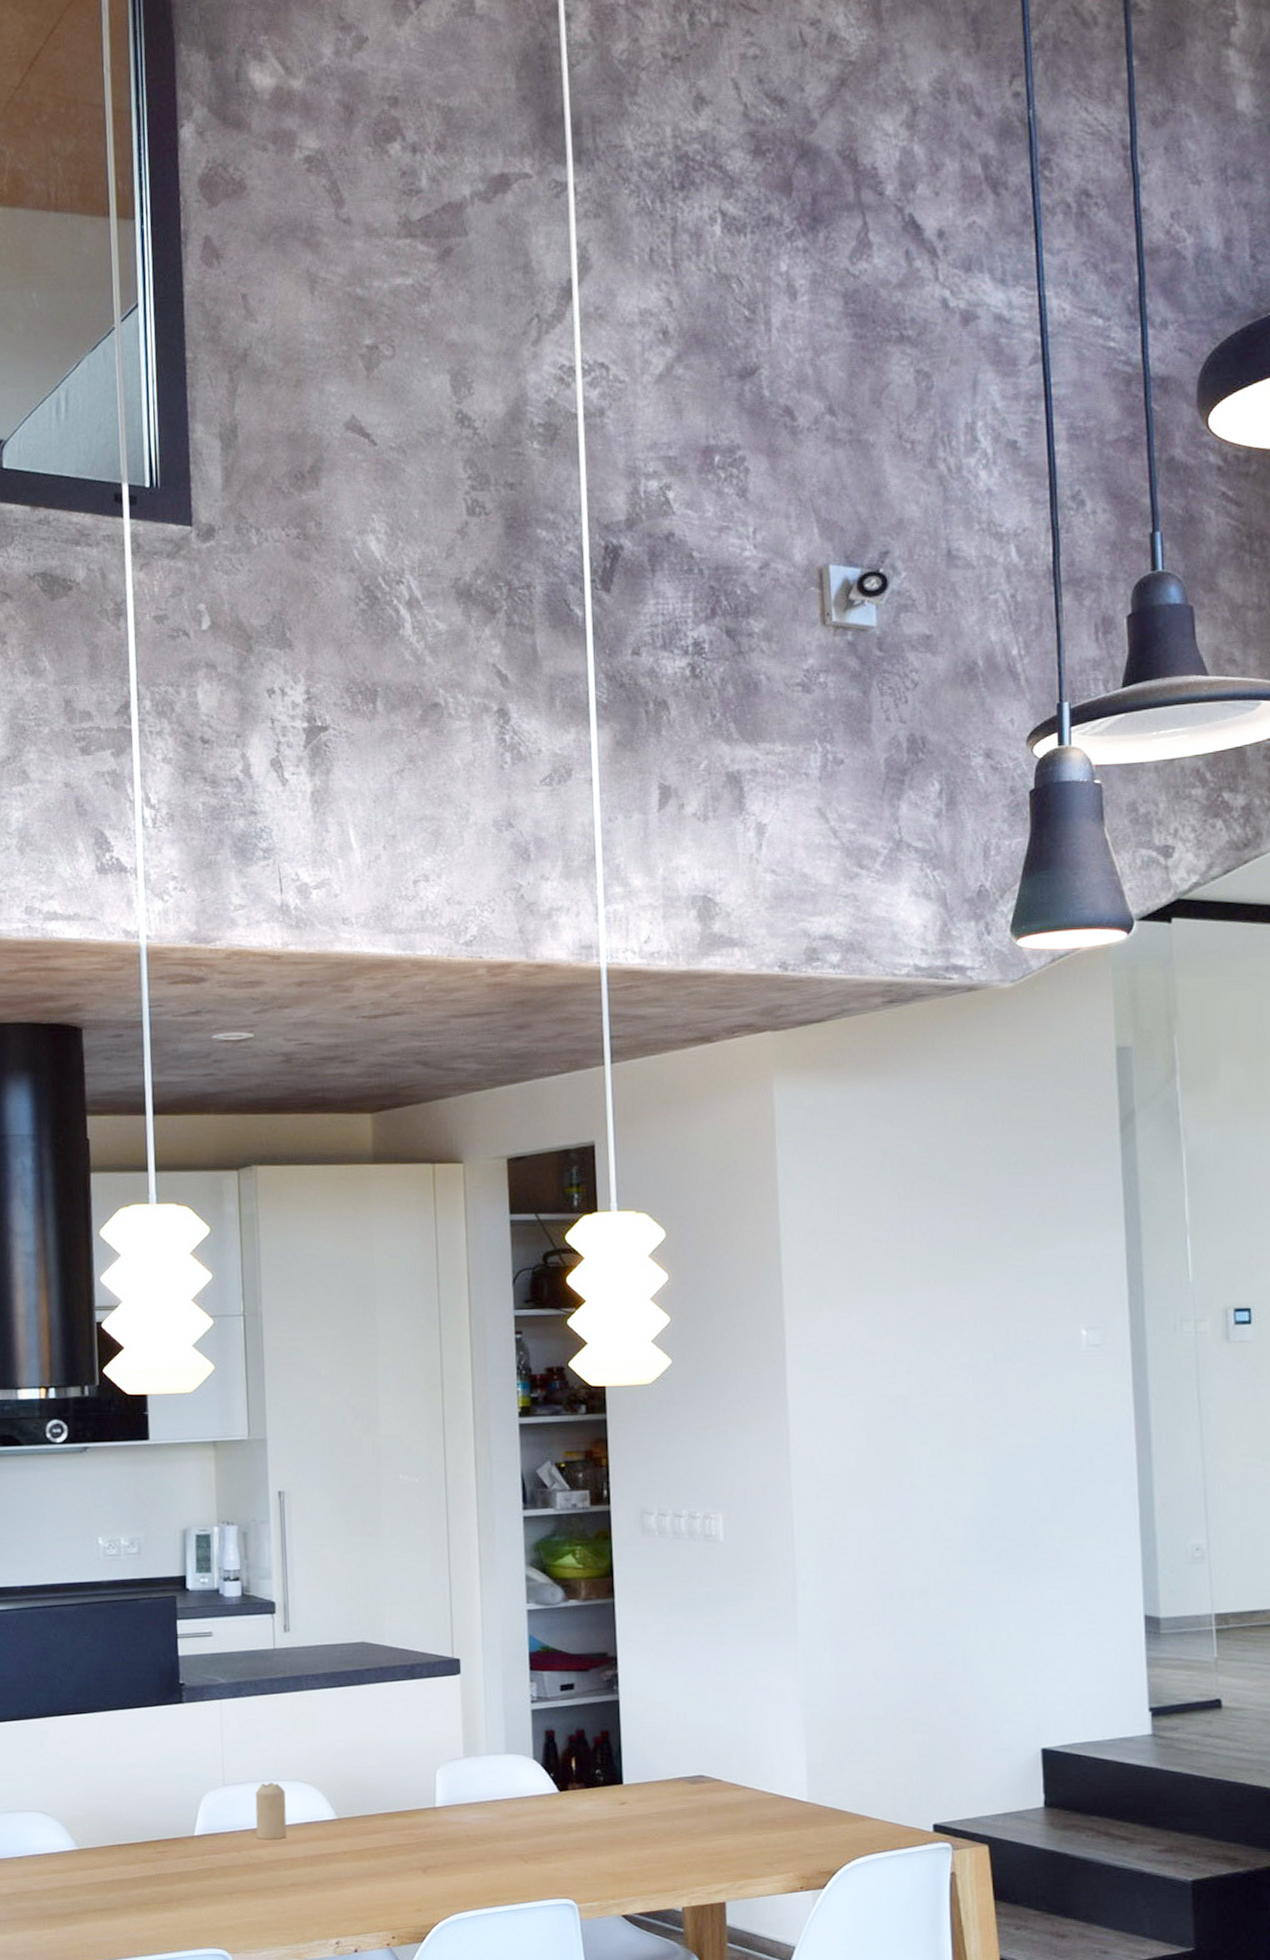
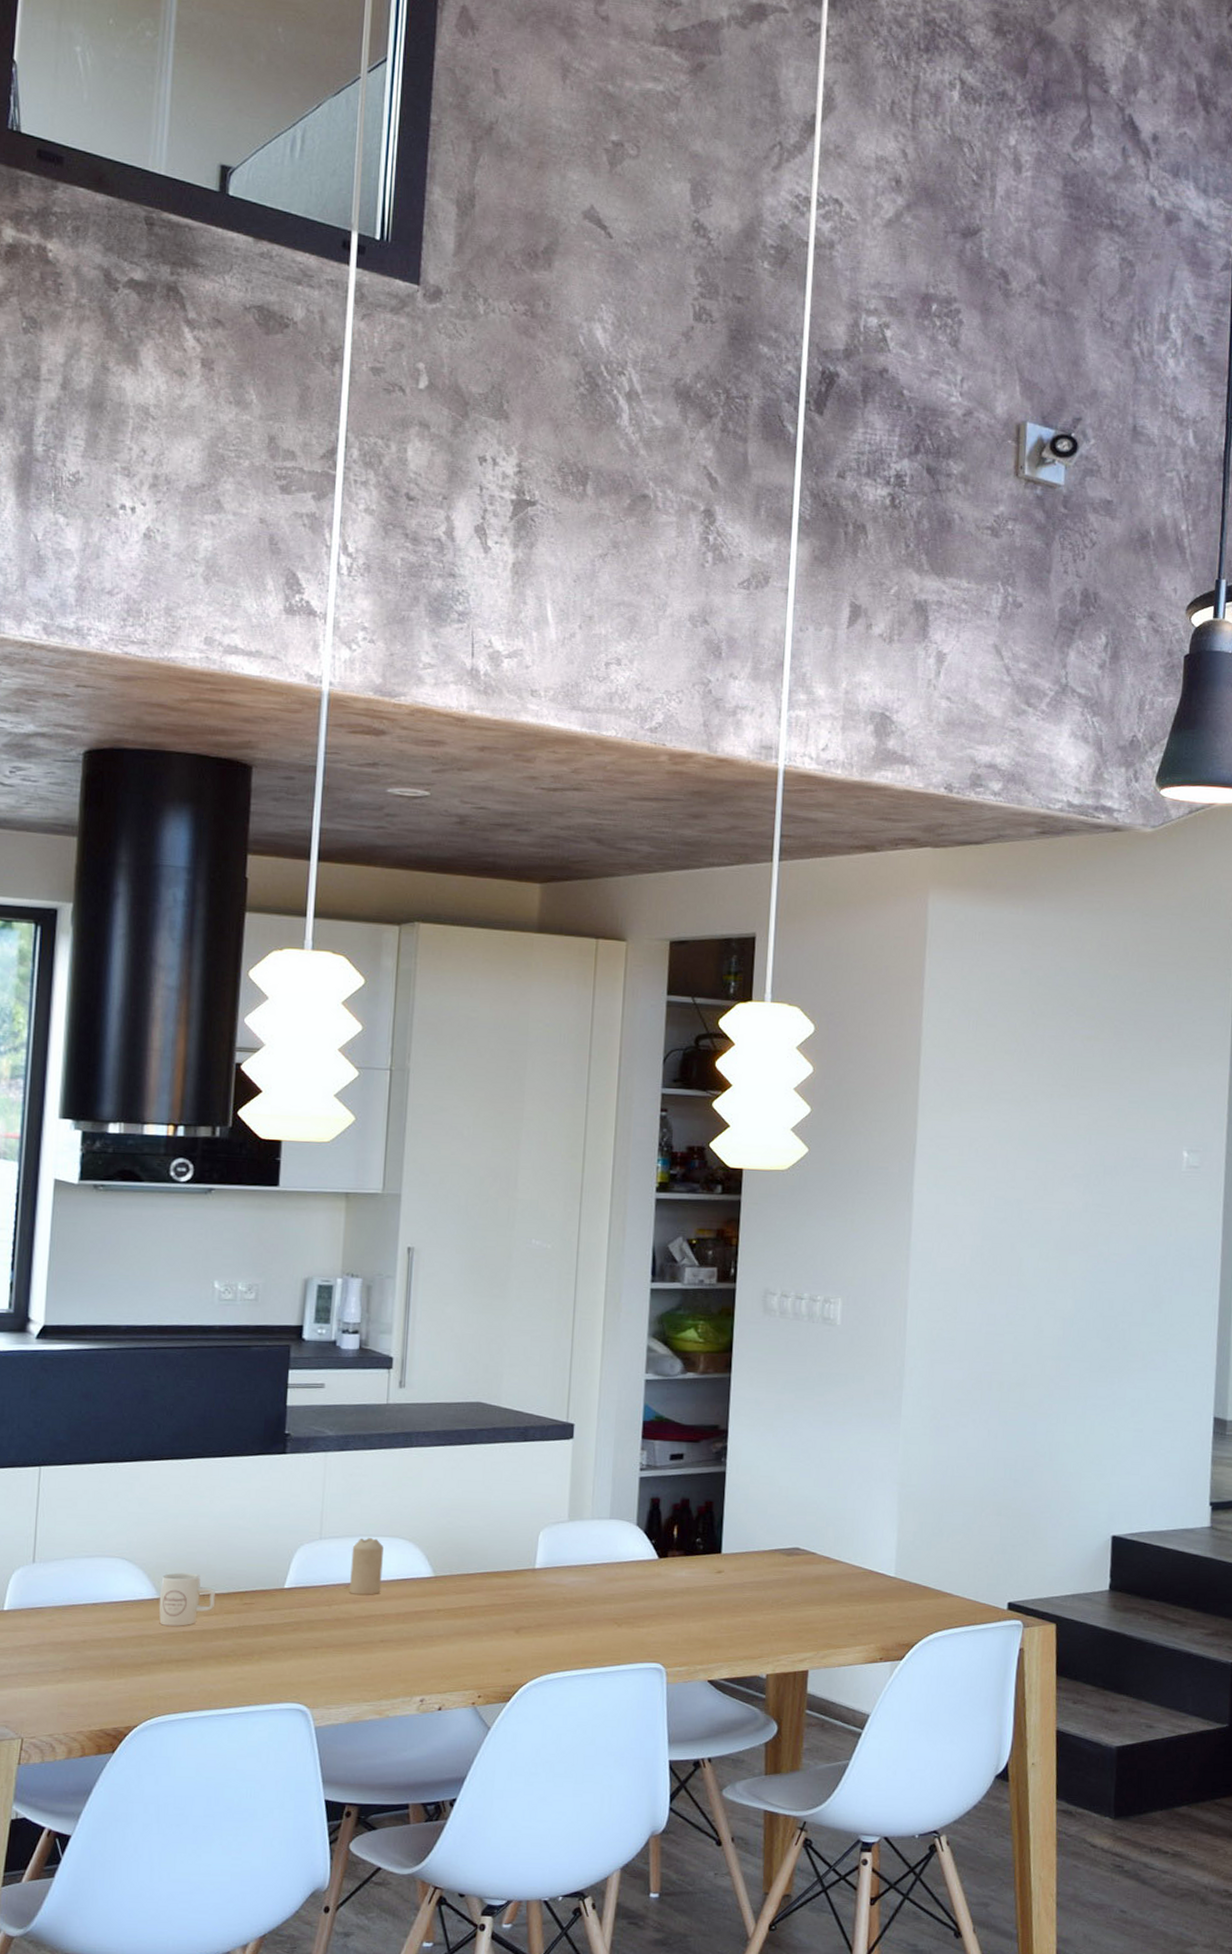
mug: none [78,1824,132,1877] -> present [158,1572,216,1627]

